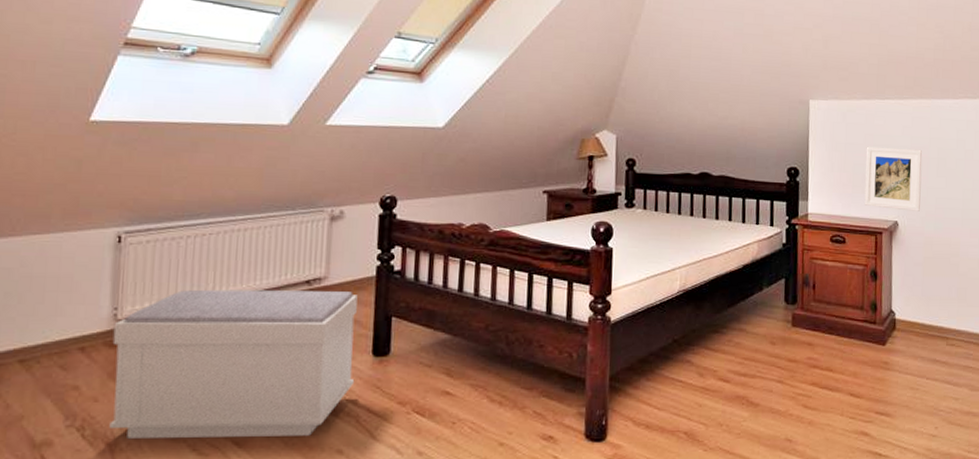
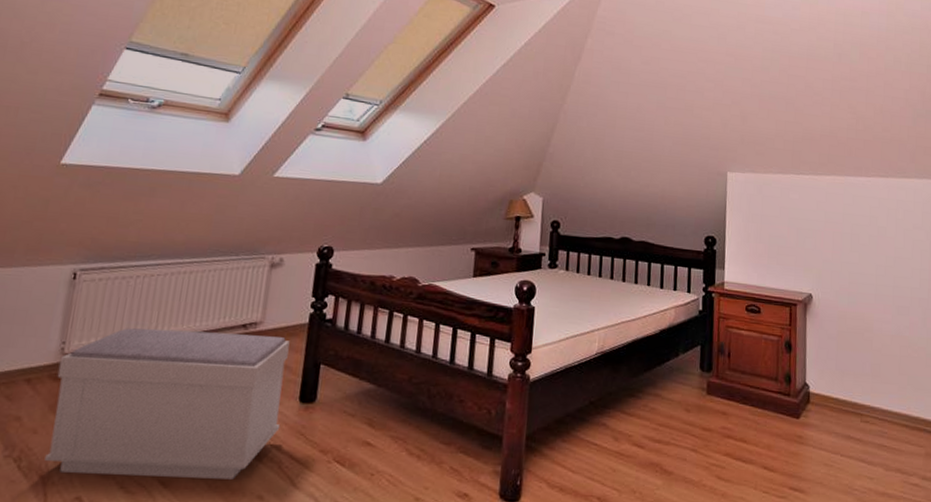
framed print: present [864,146,923,211] -> none [779,219,836,285]

